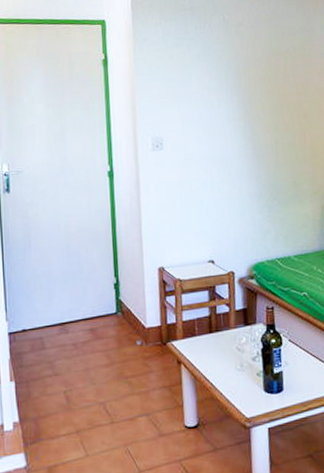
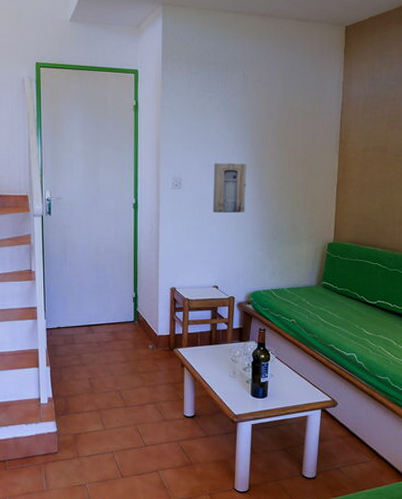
wall art: none [198,116,238,175] -> present [212,163,247,213]

